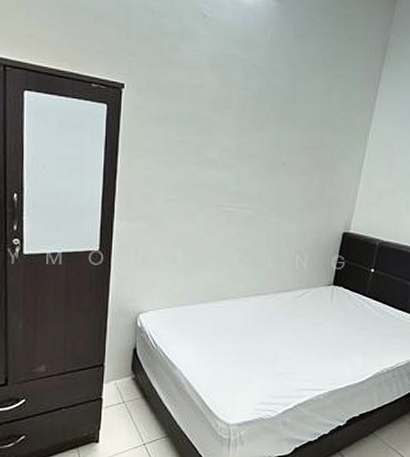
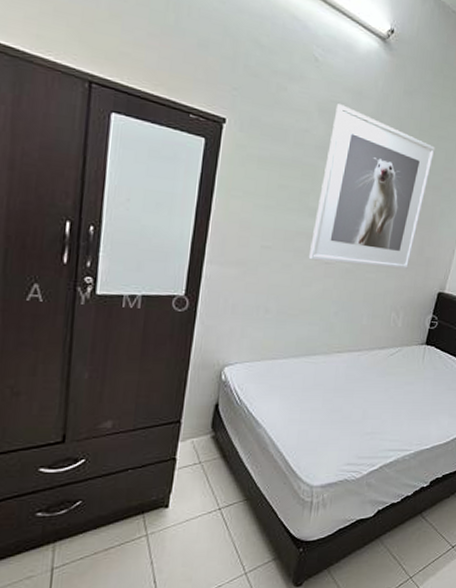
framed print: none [210,56,331,213] -> present [308,104,435,270]

